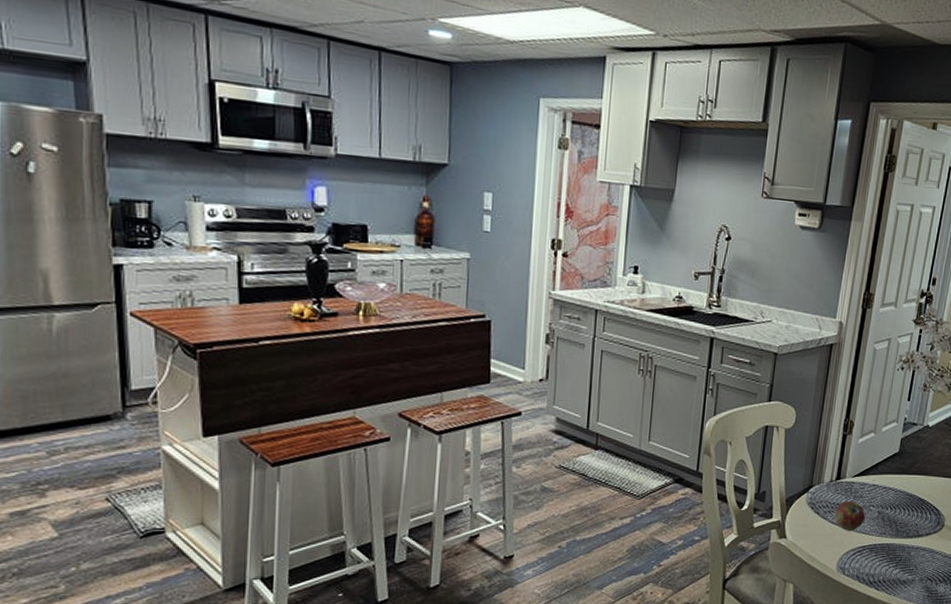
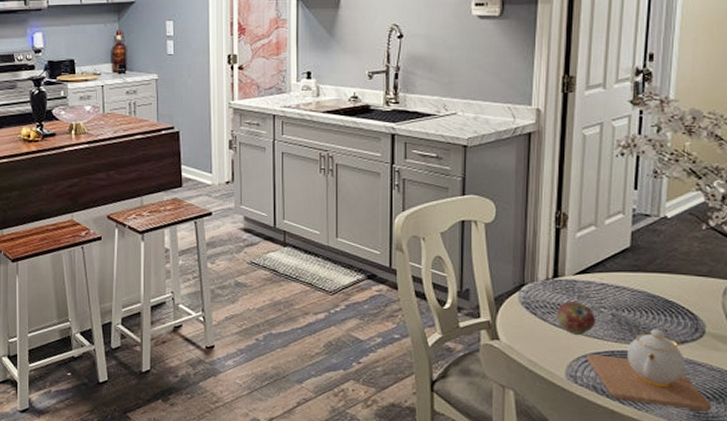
teapot: none [855,524,941,592] -> present [587,329,711,412]

